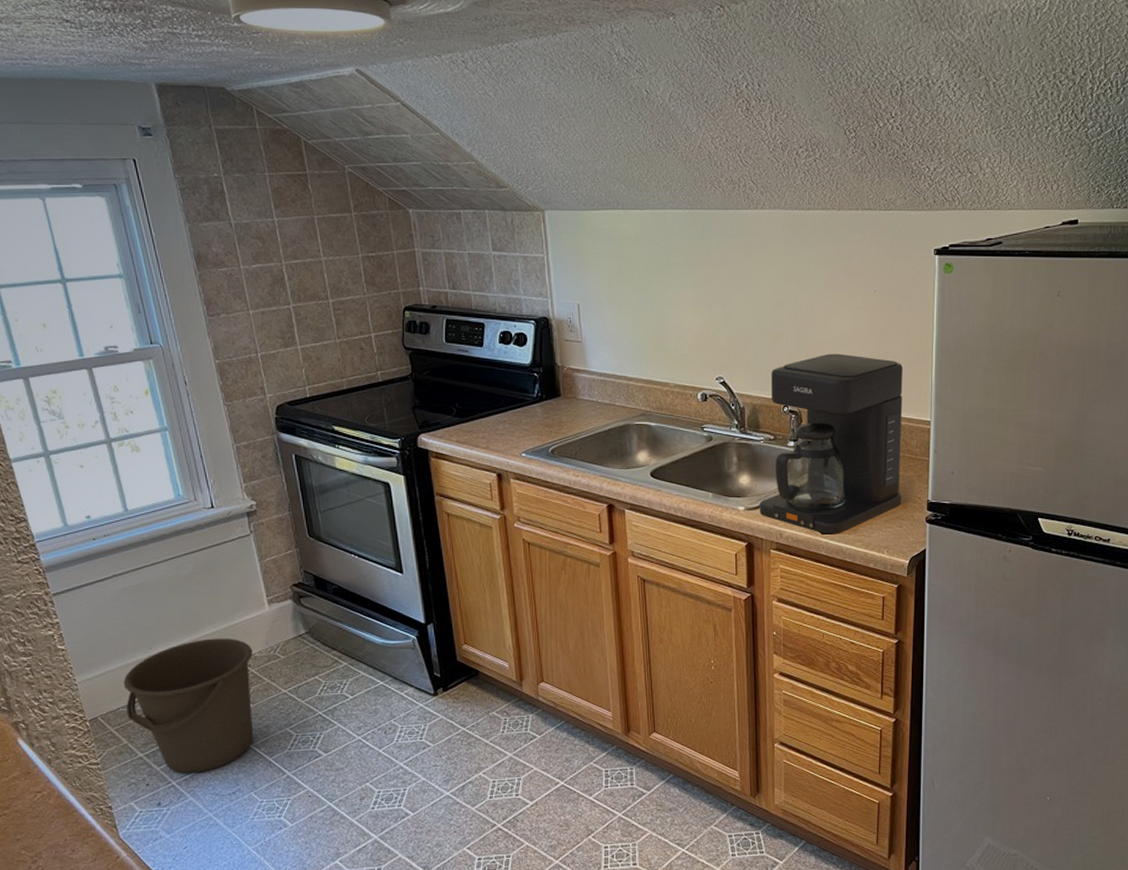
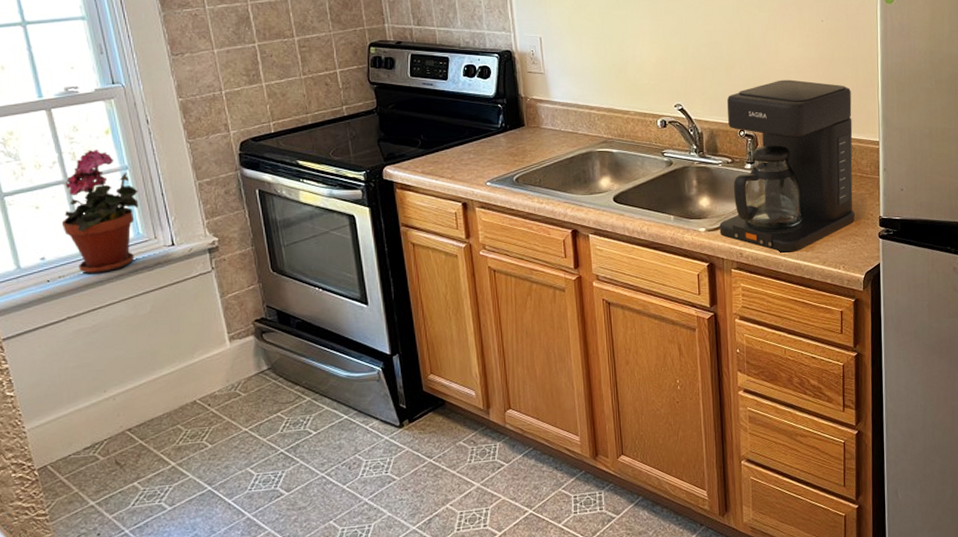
potted plant: none [105,409,179,534] -> present [61,148,139,274]
bucket: present [123,638,253,774] -> none [75,377,213,521]

